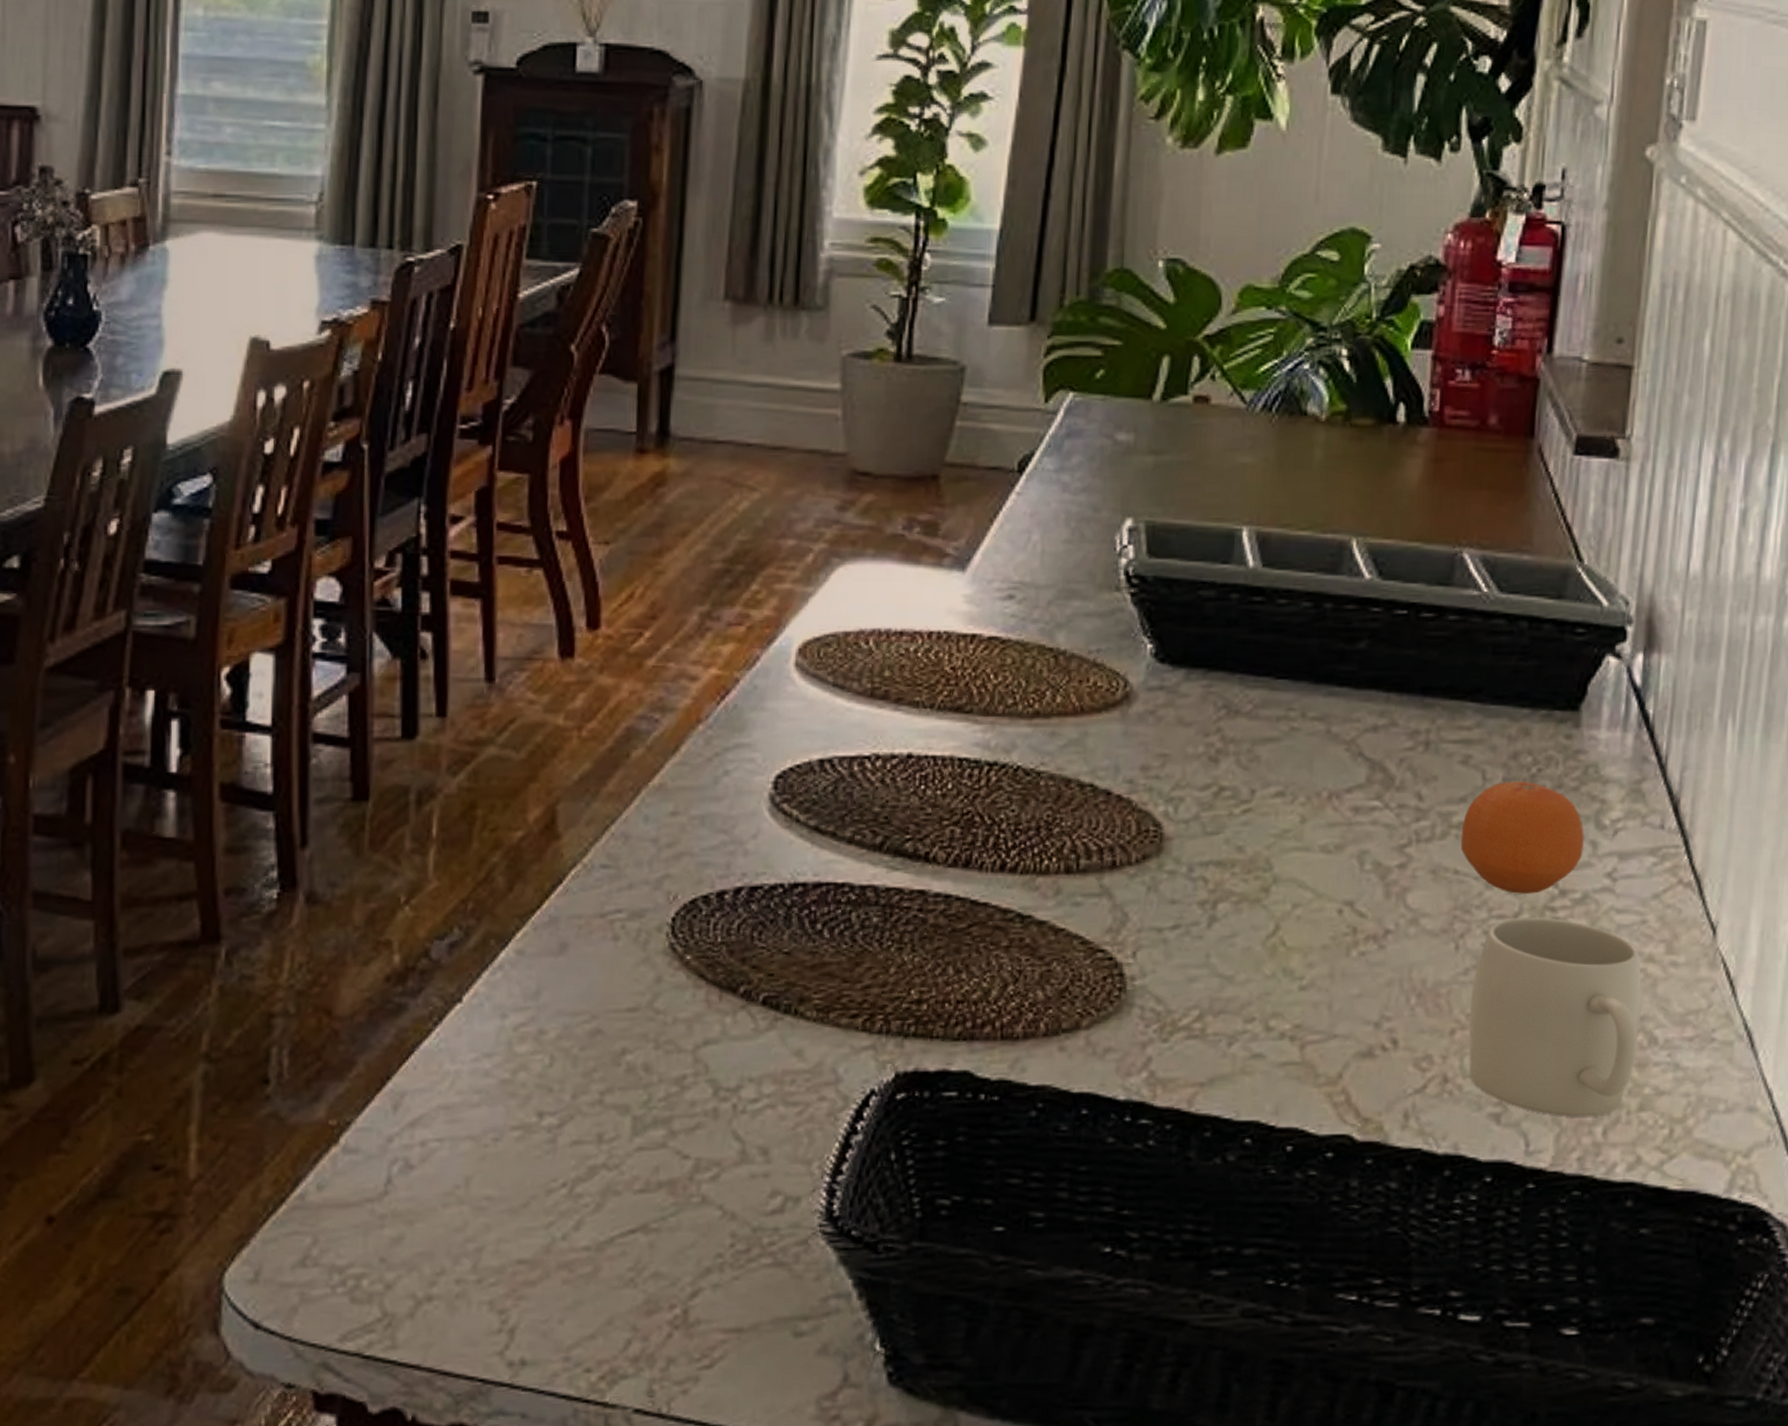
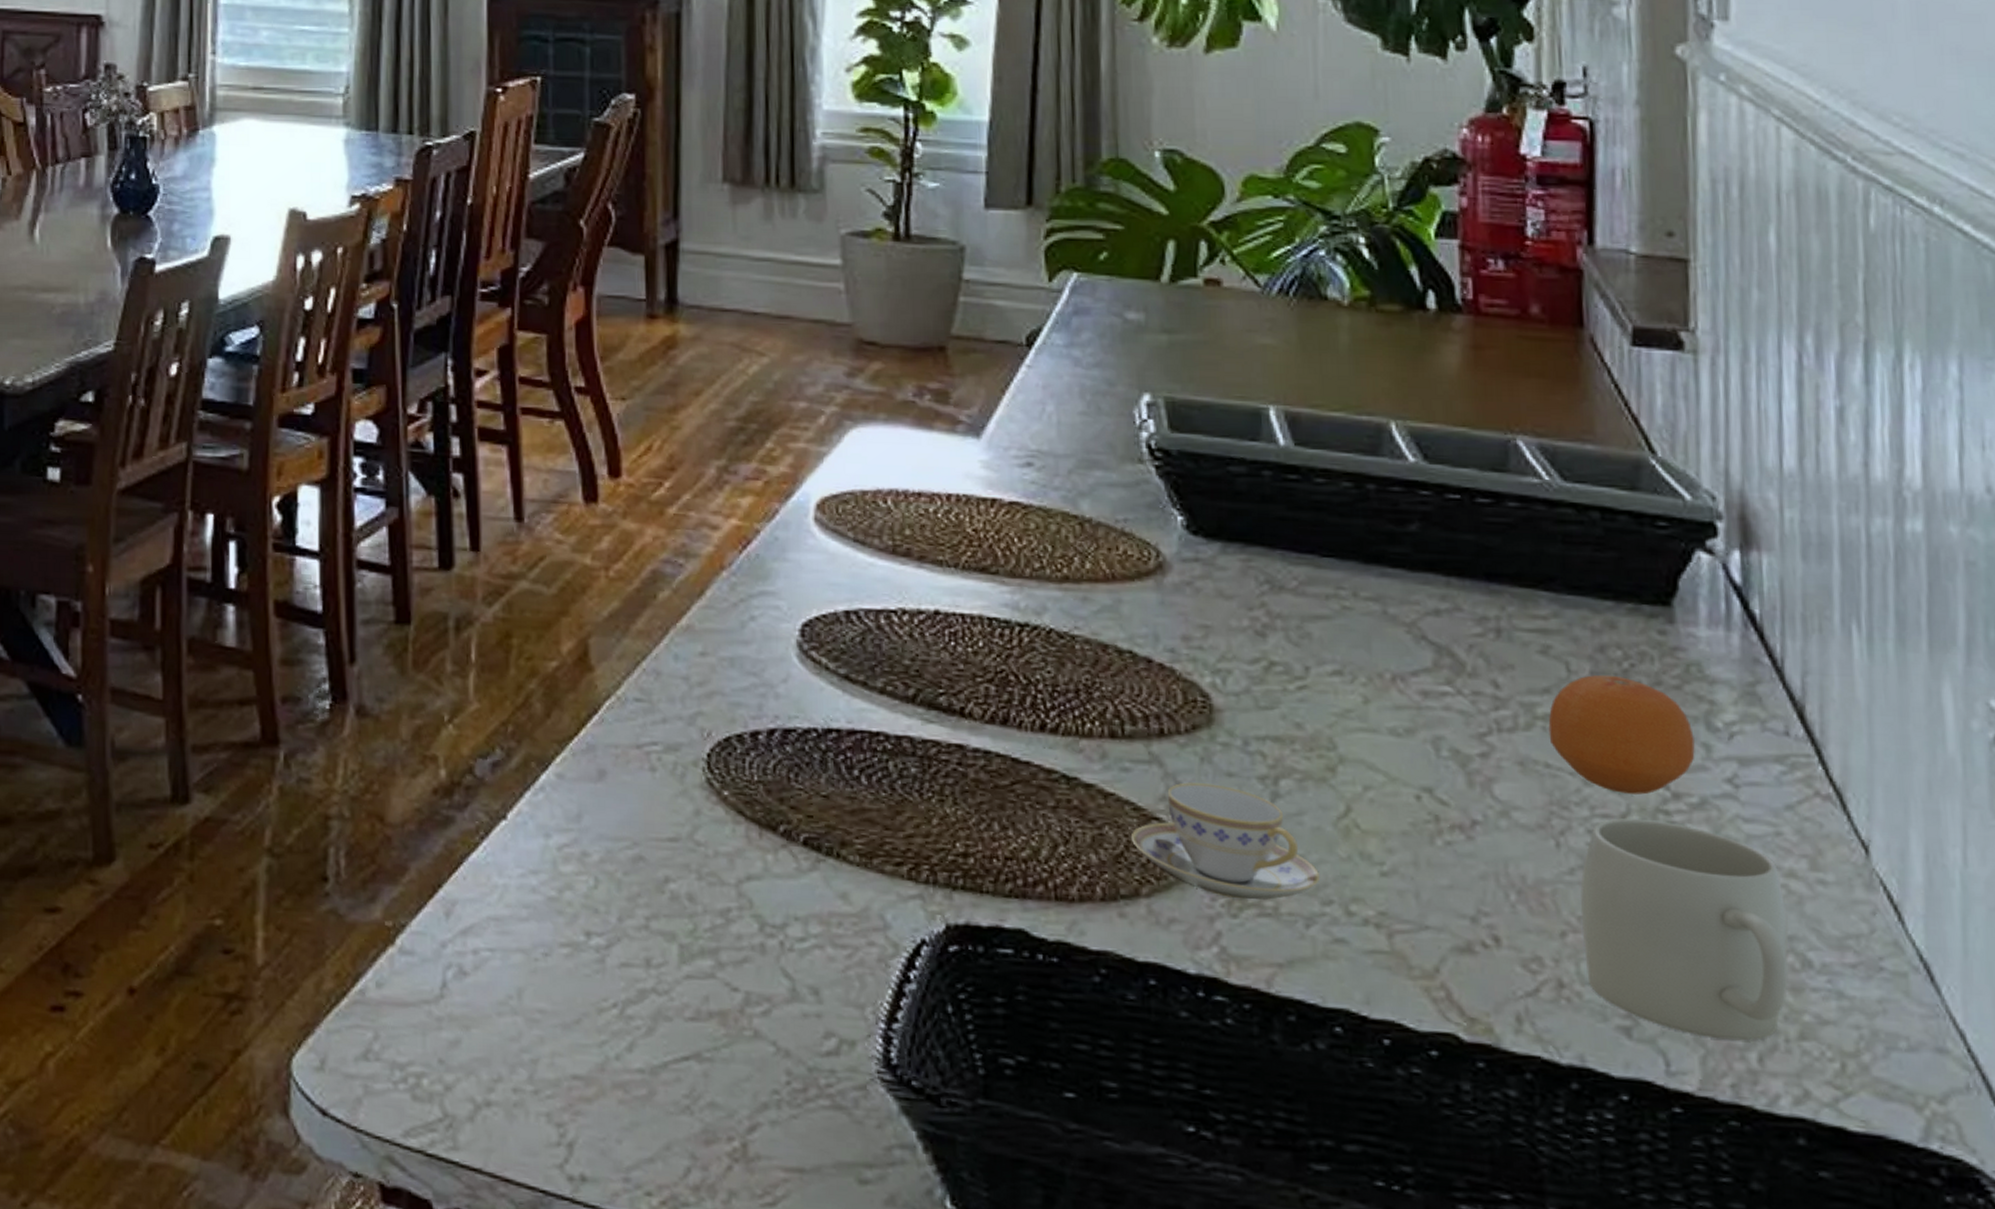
teacup: none [1076,912,1246,1023] -> present [1130,782,1321,900]

